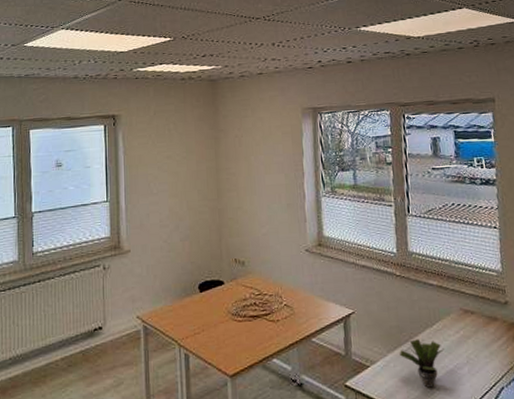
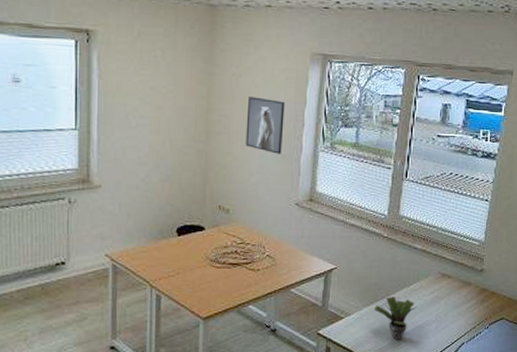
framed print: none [251,153,287,204] -> present [245,96,285,154]

